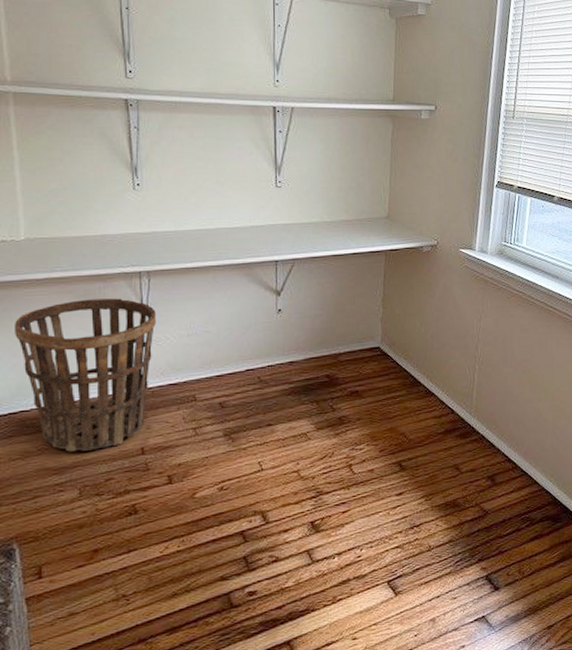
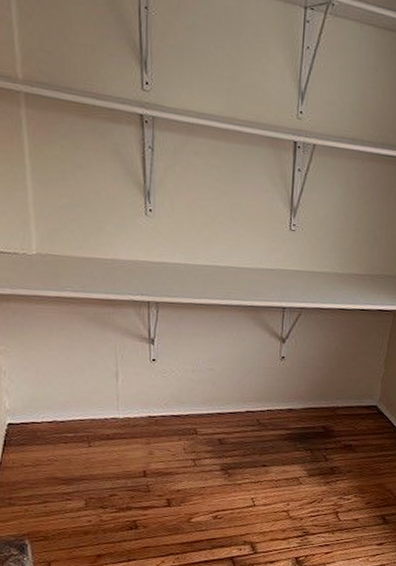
basket: present [15,298,156,452] -> none [27,322,162,467]

